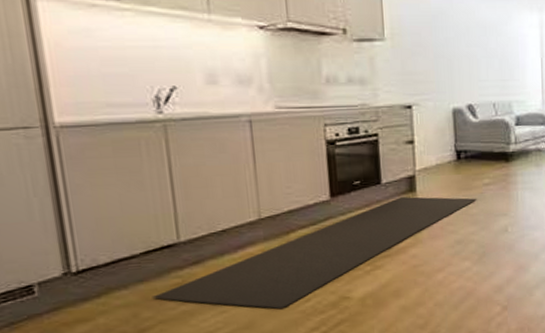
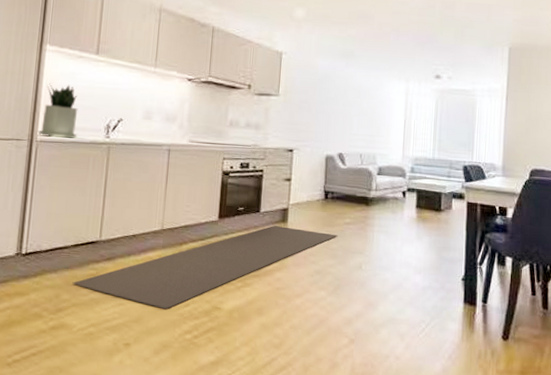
planter: none [50,46,114,121] -> present [37,83,78,139]

